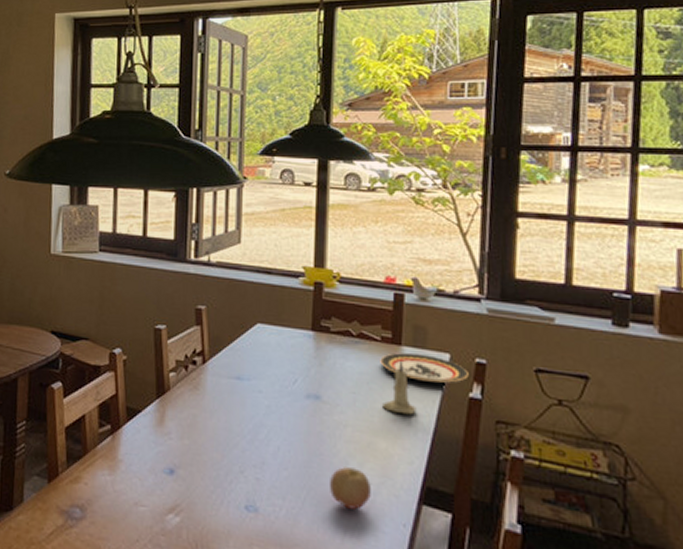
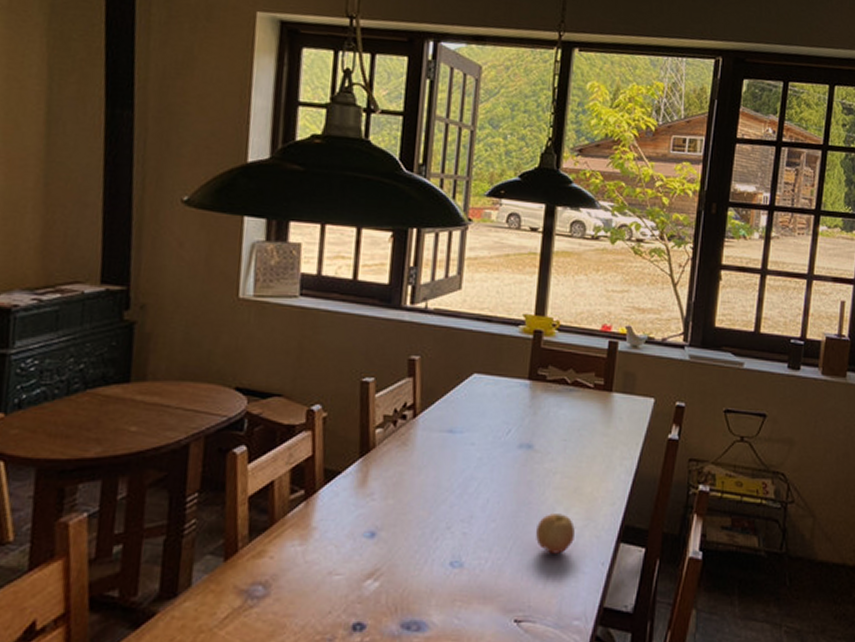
plate: present [380,353,469,383] -> none [591,399,669,426]
candle: present [383,360,417,415] -> none [591,406,621,459]

